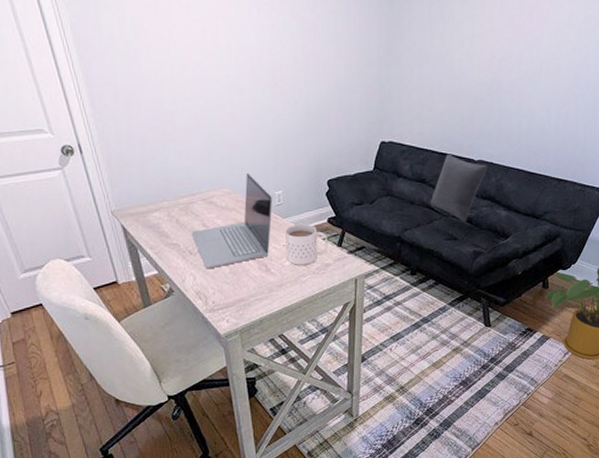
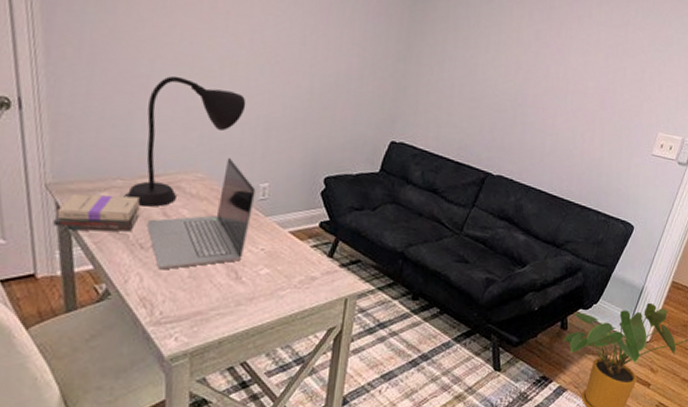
books: none [122,214,185,246] -> present [53,193,141,232]
desk lamp: none [170,108,255,221] -> present [123,75,246,207]
mug: present [285,223,327,265] -> none [263,224,317,276]
pillow: present [429,154,488,223] -> none [439,164,507,244]

